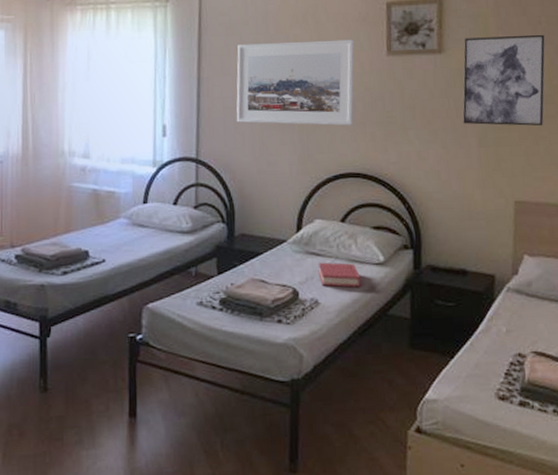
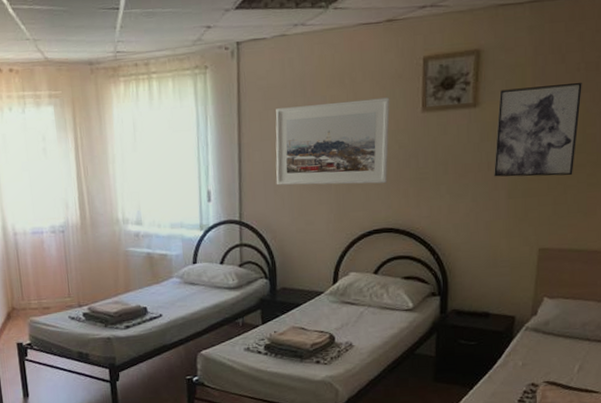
hardback book: present [318,262,362,288] -> none [352,310,392,332]

